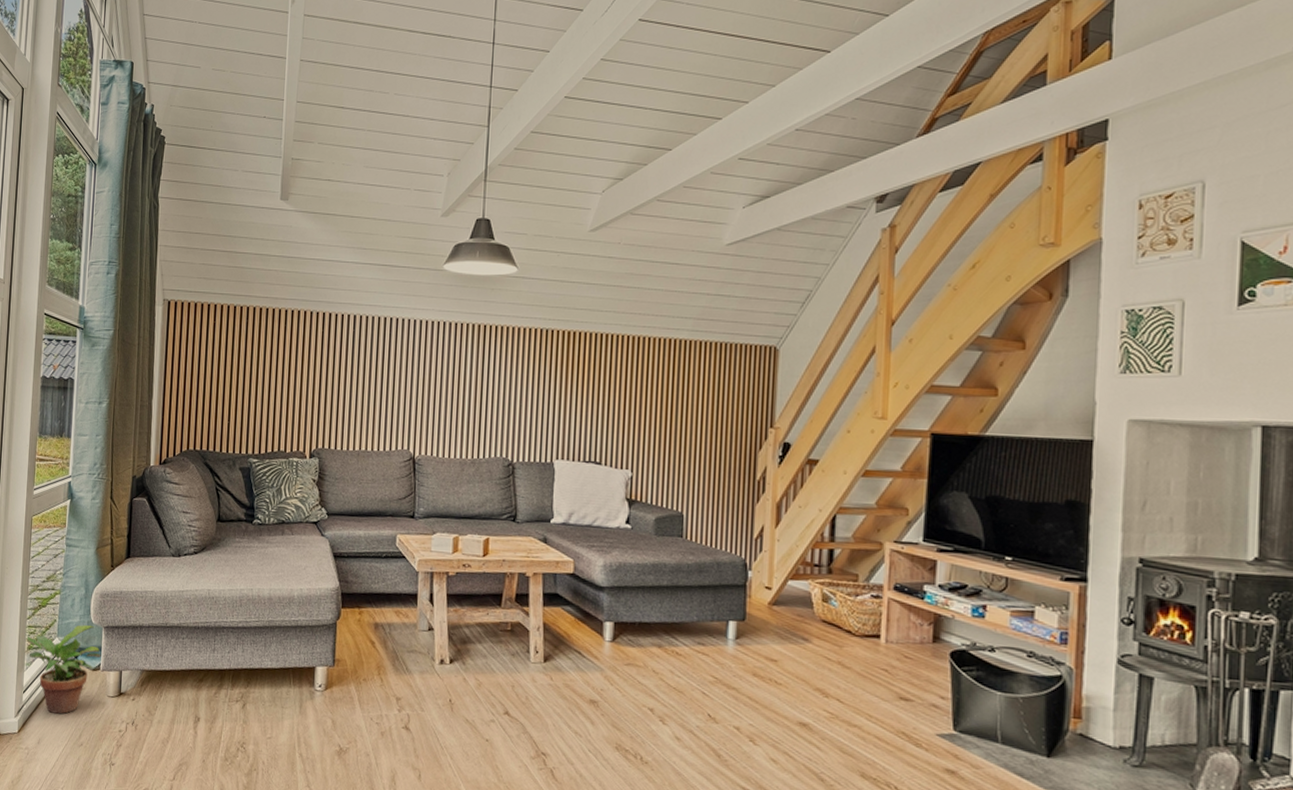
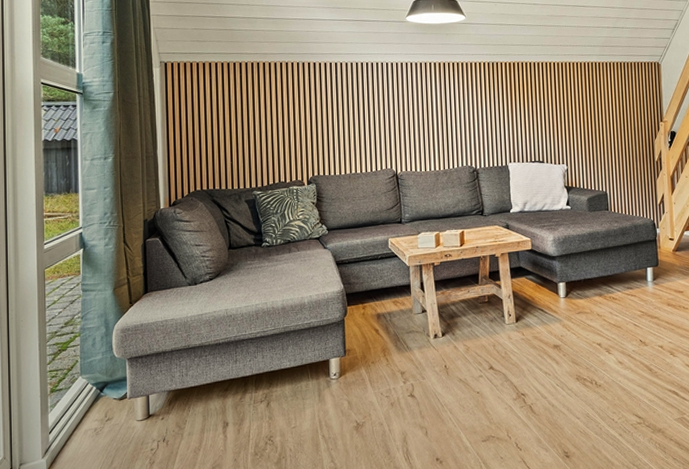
potted plant: present [25,624,101,714] -> none [47,359,127,447]

